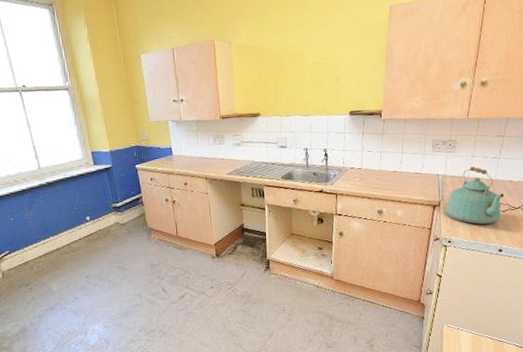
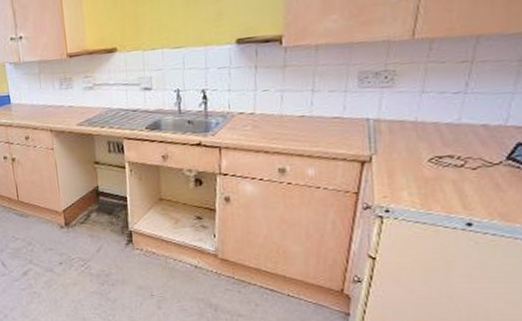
kettle: present [445,166,505,224] -> none [379,105,475,187]

